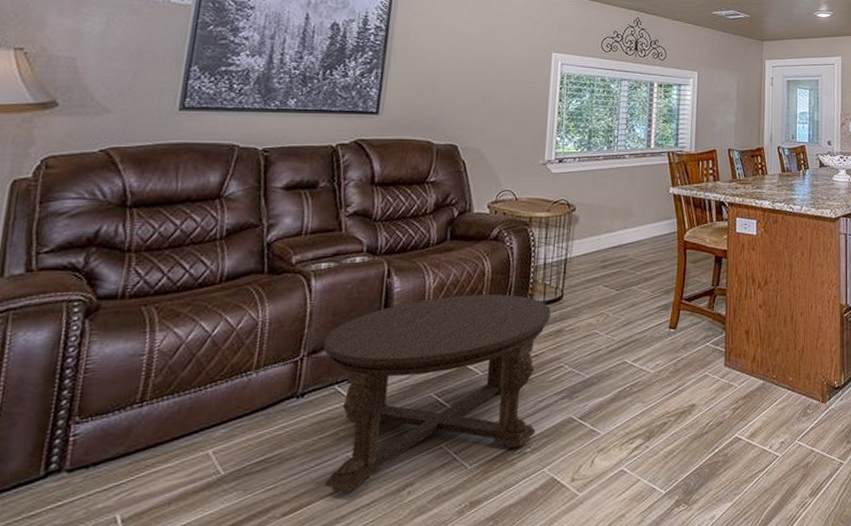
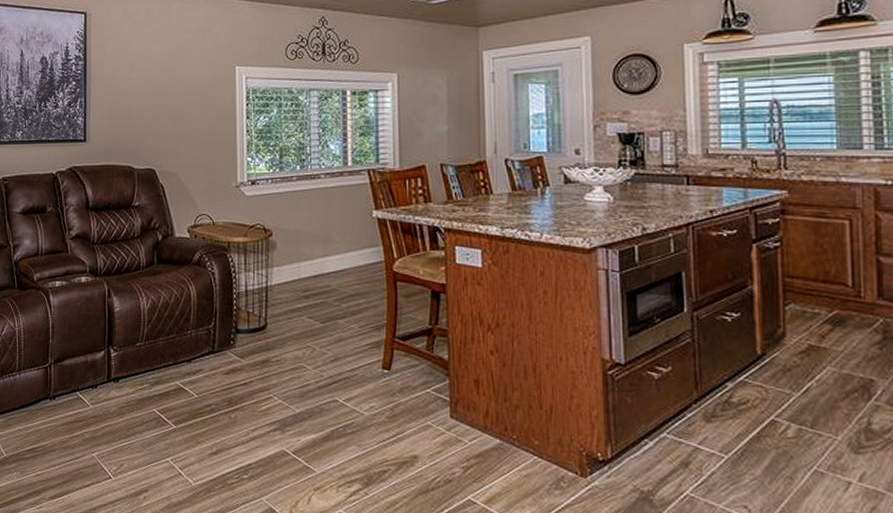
coffee table: present [323,294,551,493] -> none [65,318,256,488]

